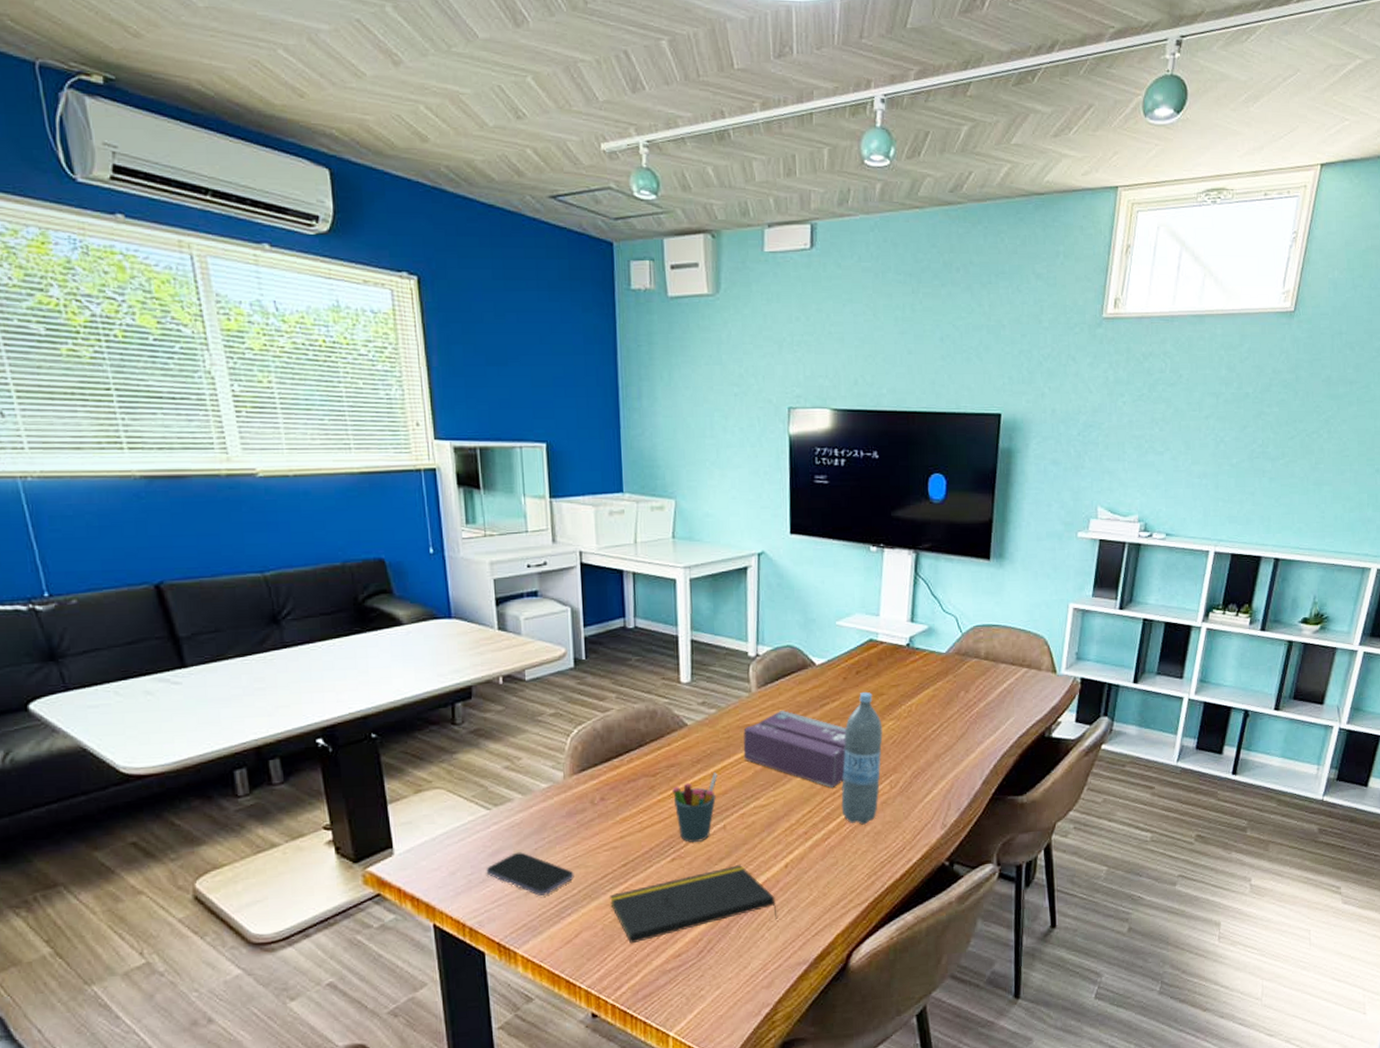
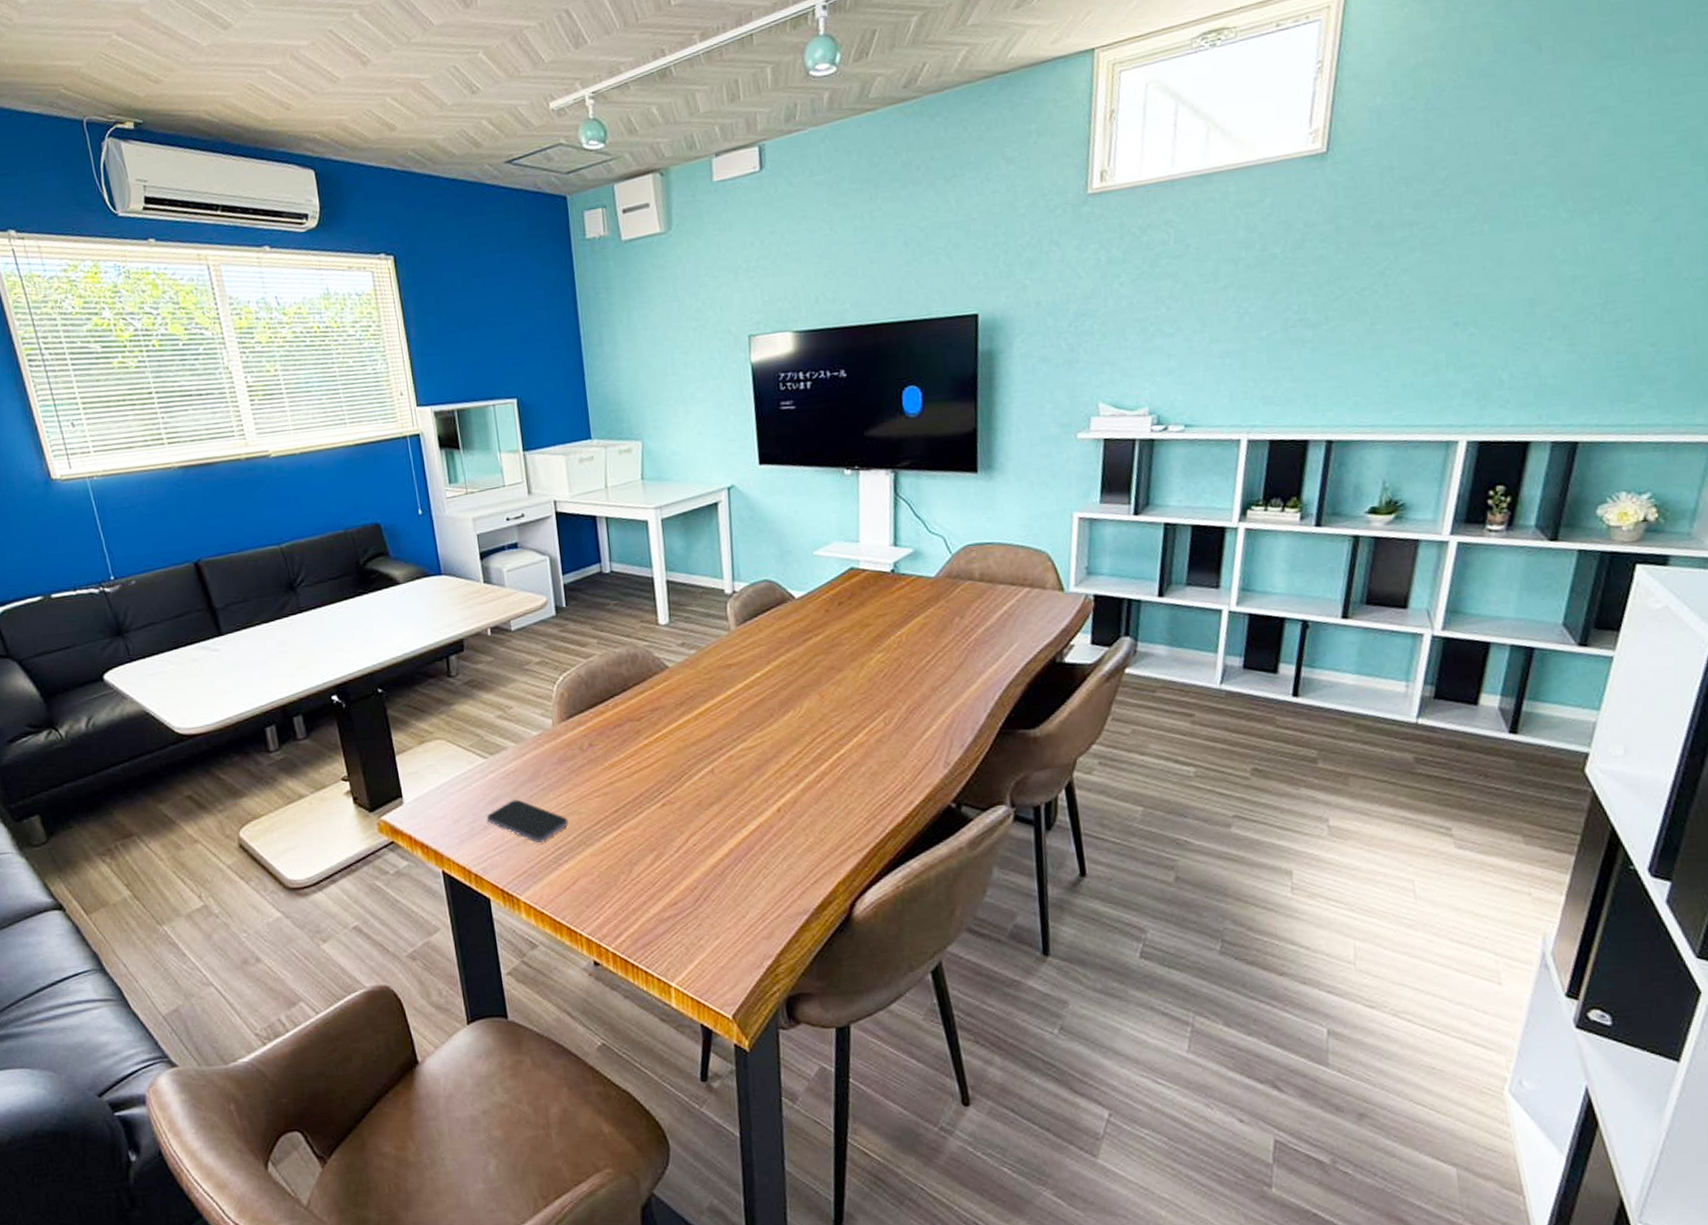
notepad: present [610,865,778,944] -> none [604,810,774,891]
pen holder: present [671,772,718,842] -> none [657,715,702,787]
tissue box: present [743,710,847,788] -> none [725,648,834,727]
water bottle: present [841,691,883,825] -> none [830,623,873,765]

